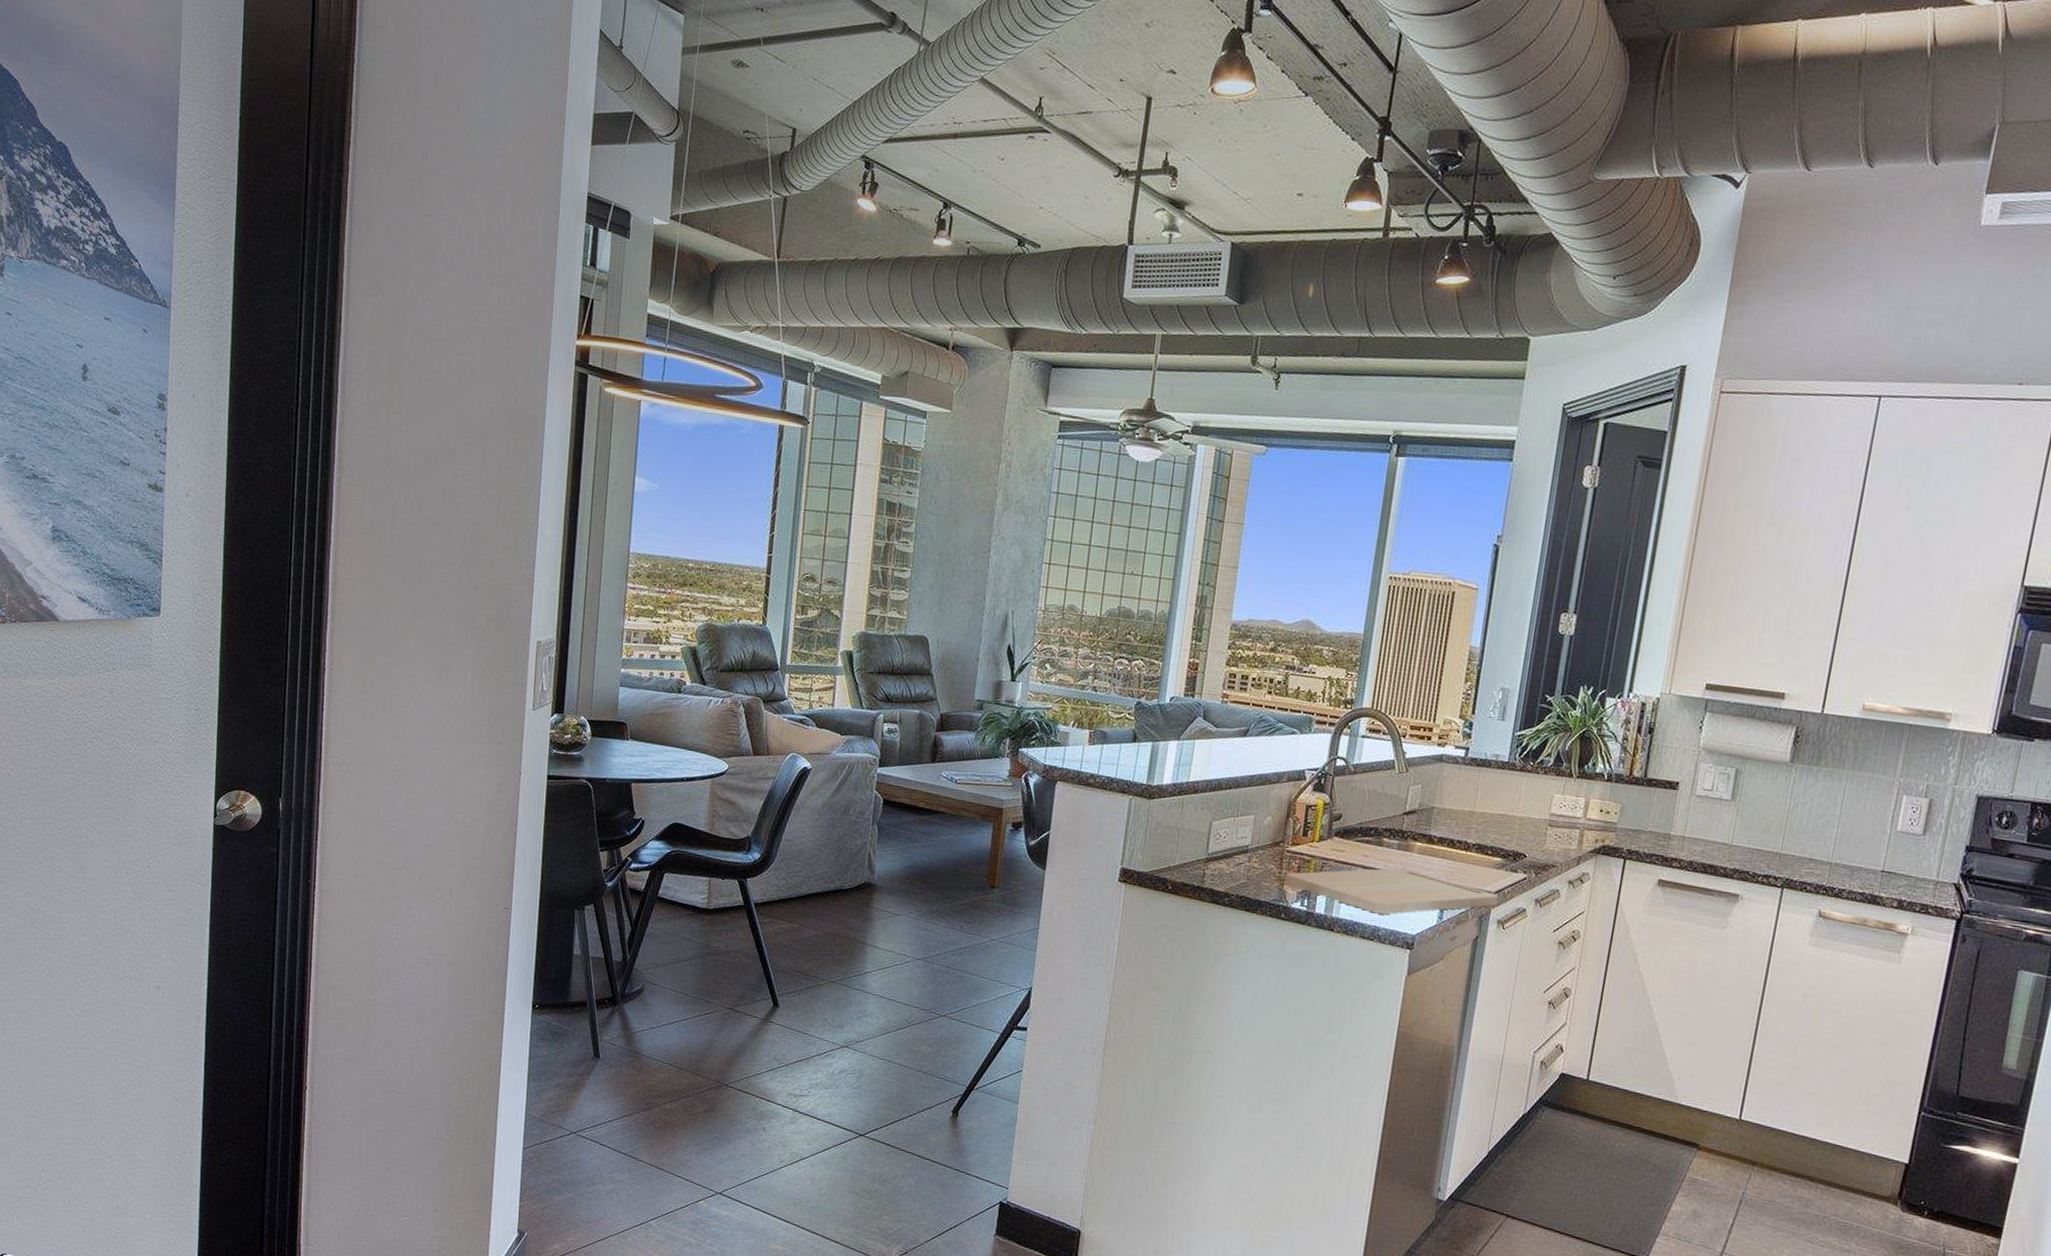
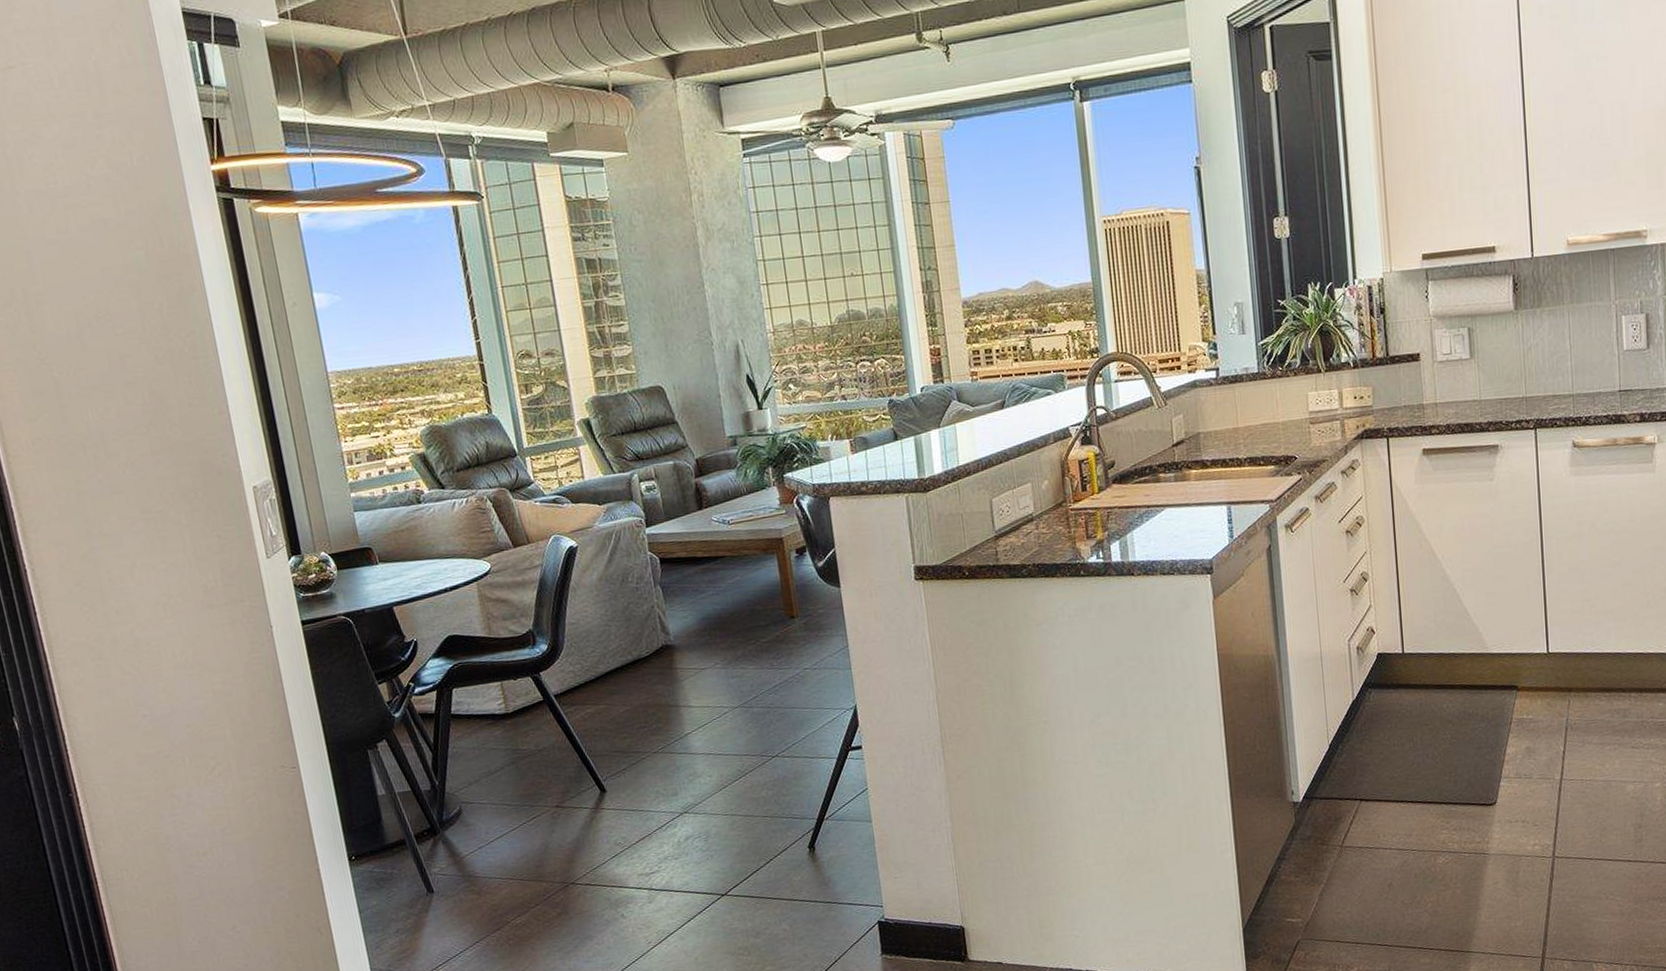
cutting board: present [1285,867,1499,915] -> none [1076,497,1281,549]

